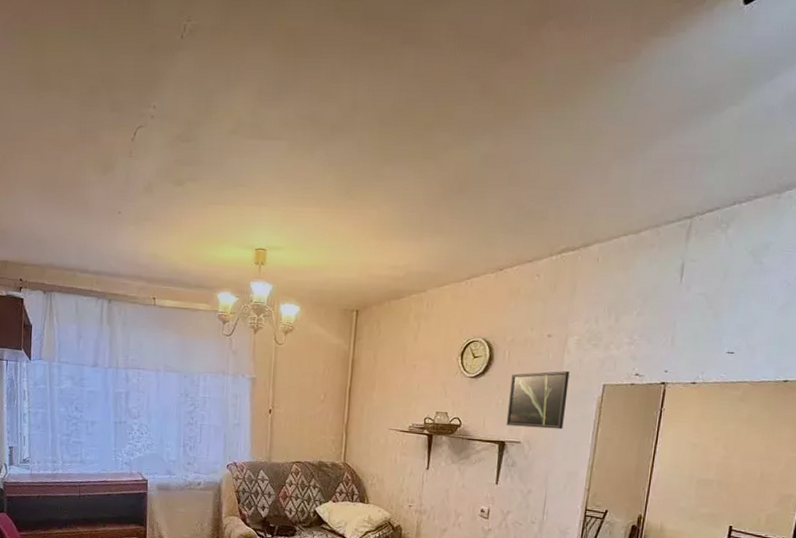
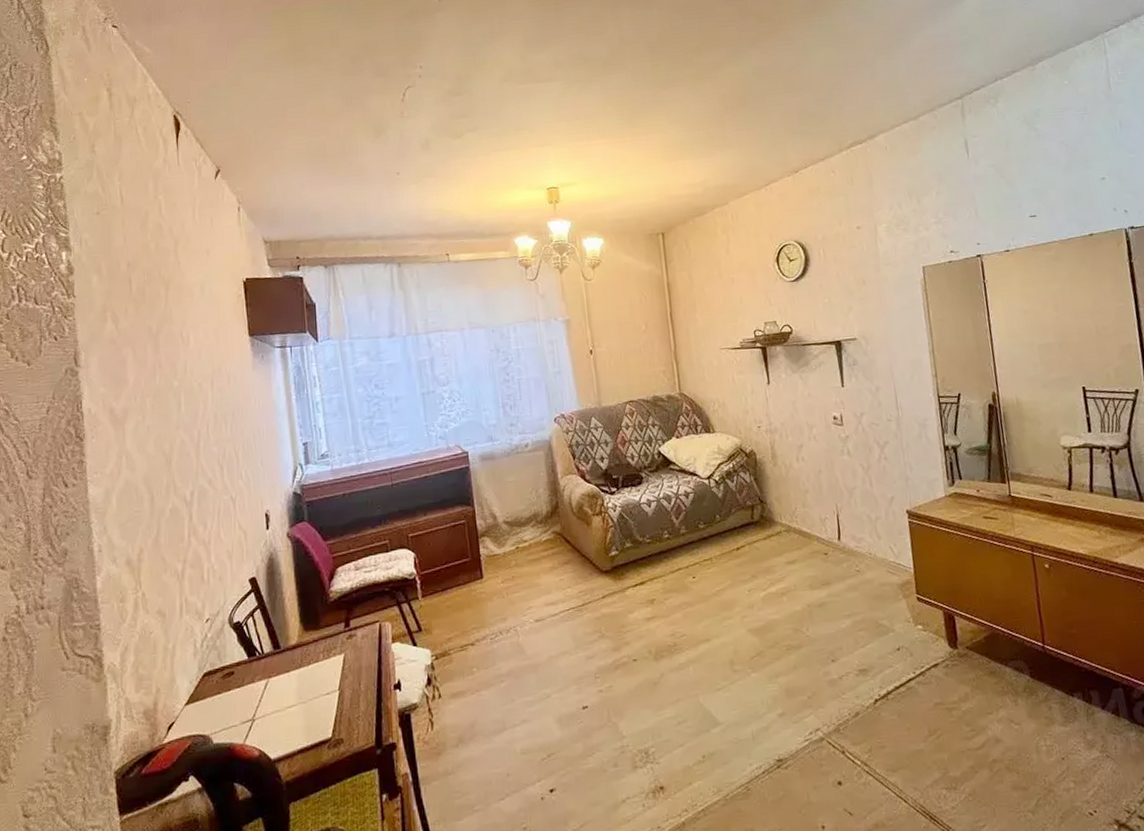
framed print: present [506,371,570,430] -> none [831,259,895,324]

